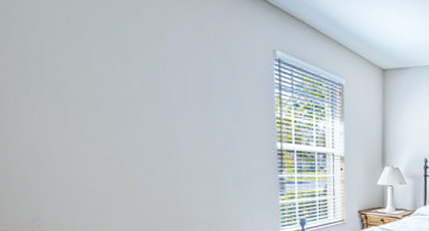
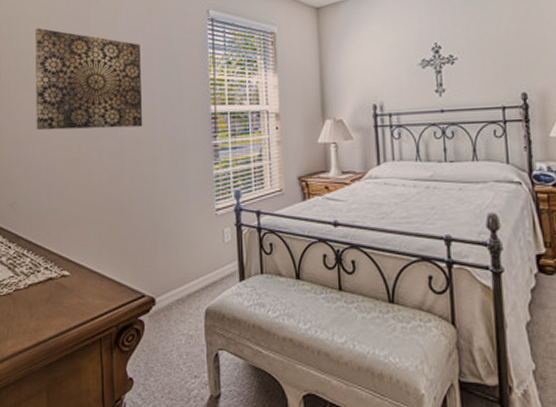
wall art: none [47,28,202,154] -> present [34,28,143,131]

